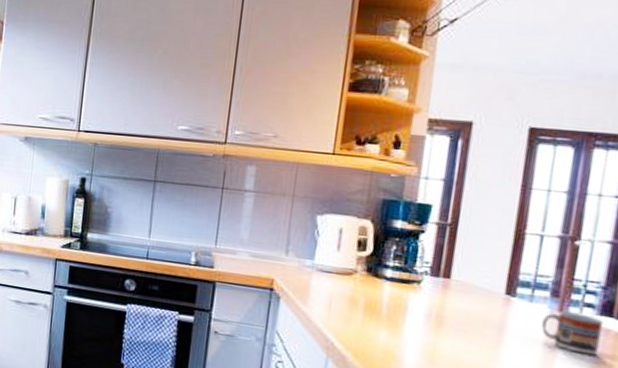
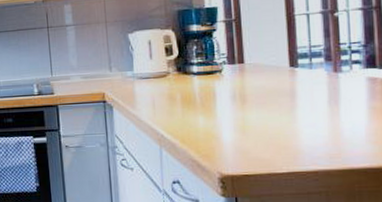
cup: present [541,310,603,356] -> none [322,69,371,102]

